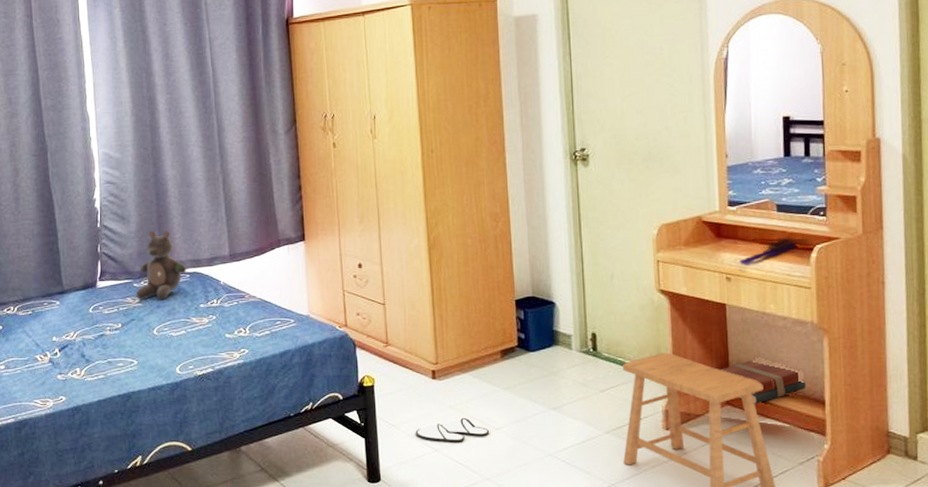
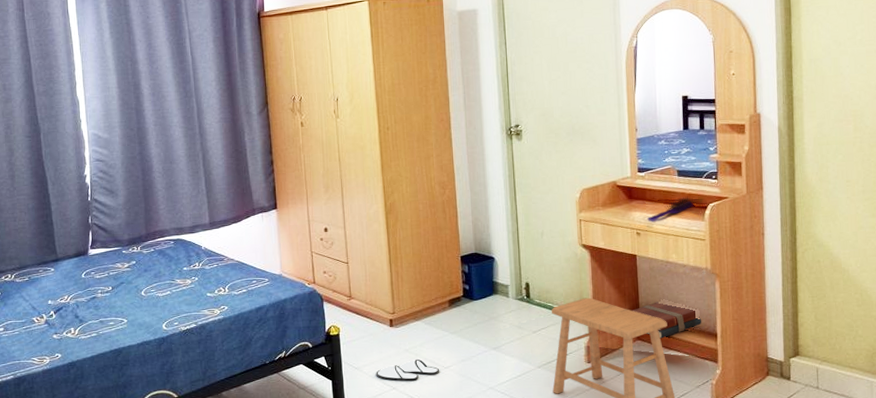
stuffed animal: present [135,230,187,301] -> none [124,202,171,265]

